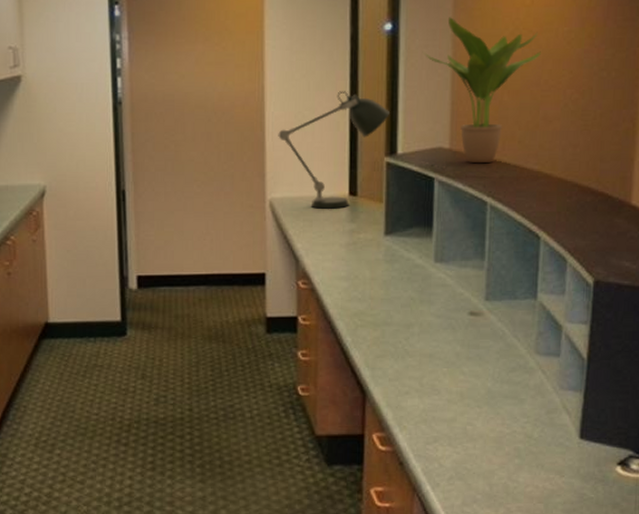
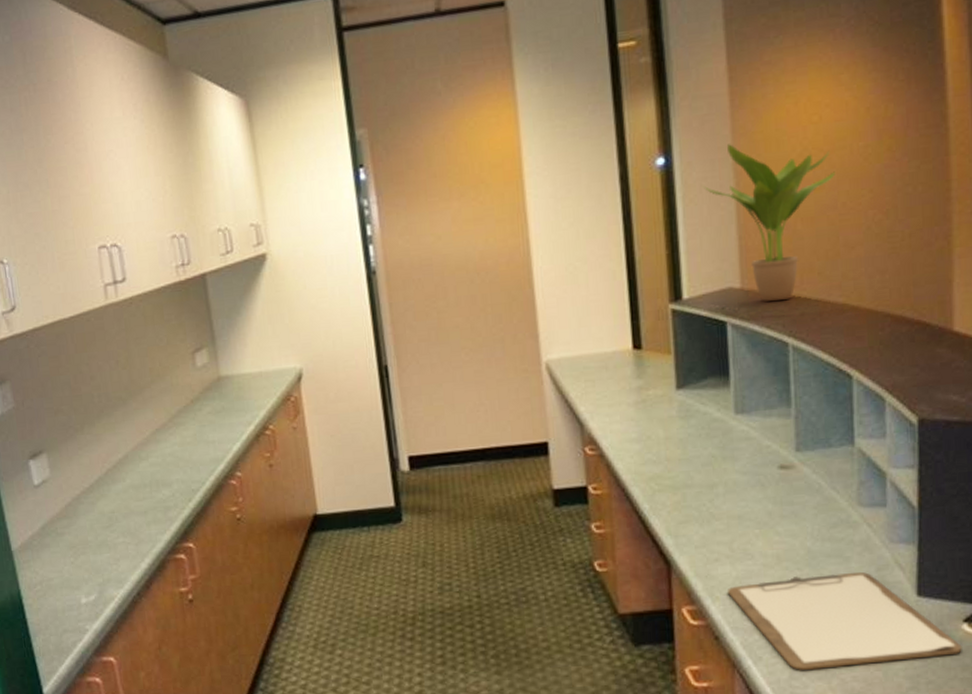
desk lamp: present [278,91,390,210] -> none [549,236,670,367]
clipboard: none [415,412,614,498] -> present [728,571,962,670]

